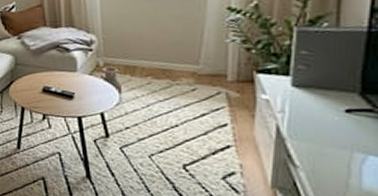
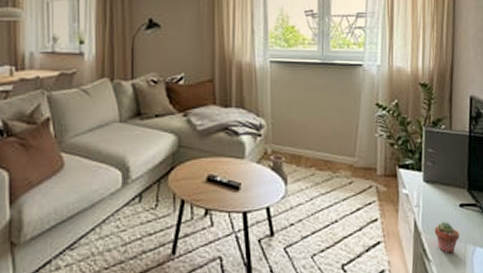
potted succulent: none [305,127,344,161] -> present [434,221,460,254]

